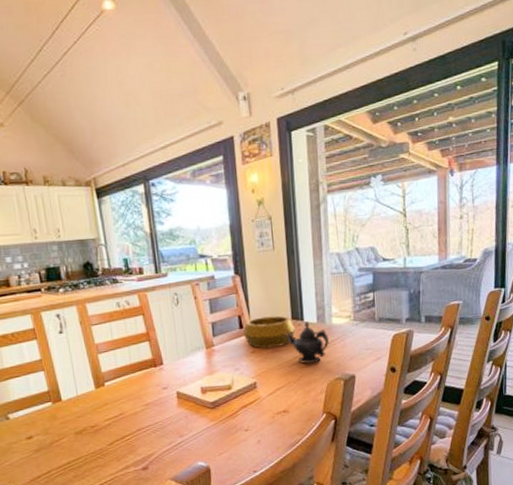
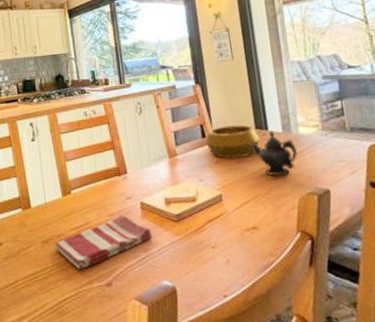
dish towel: none [88,404,187,456] -> present [54,215,152,269]

